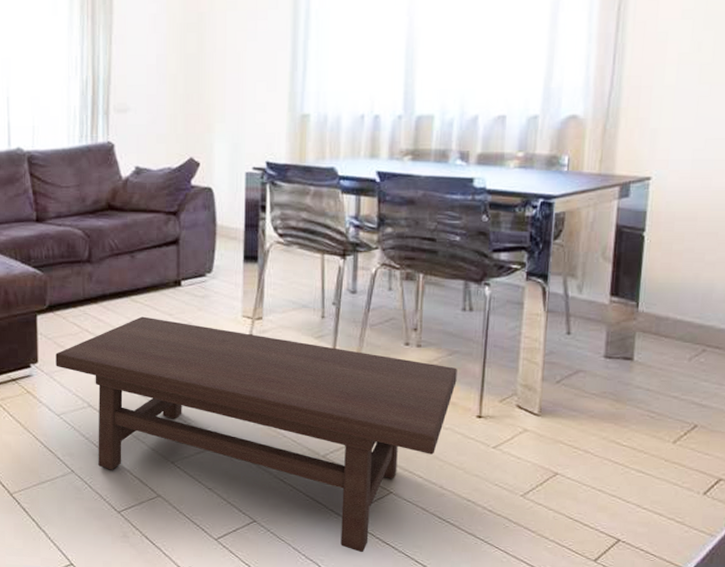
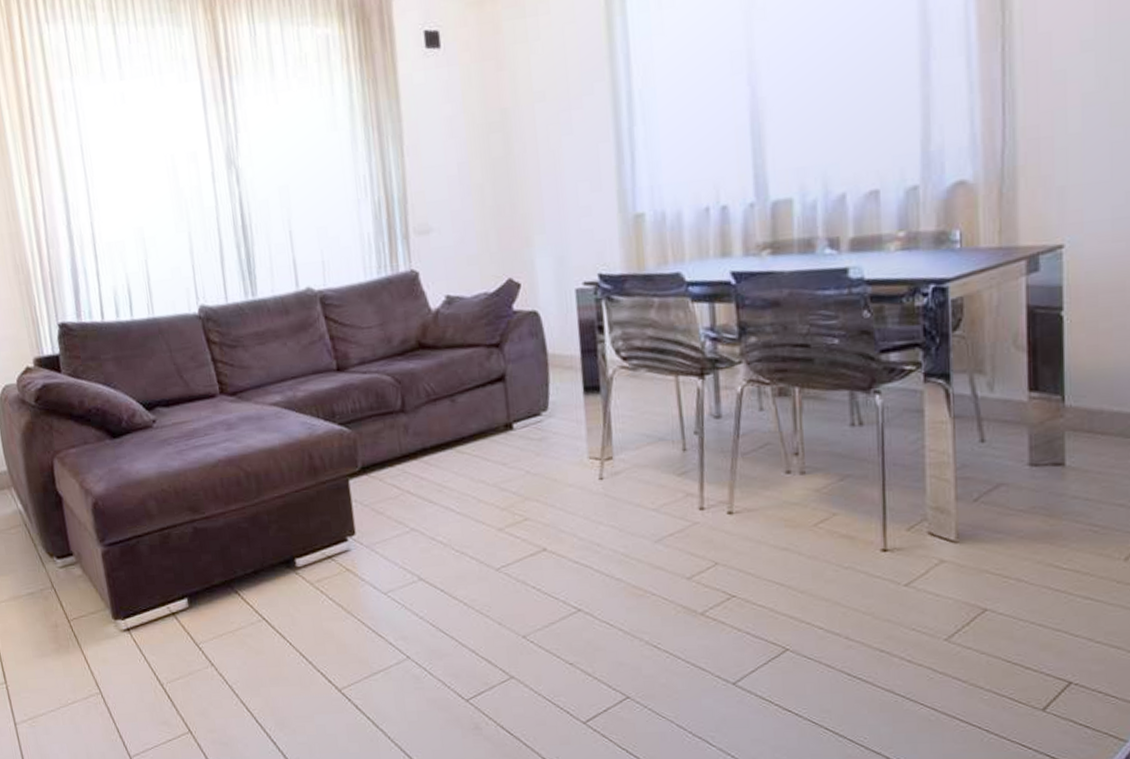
coffee table: present [55,316,457,553] -> none [375,469,853,724]

